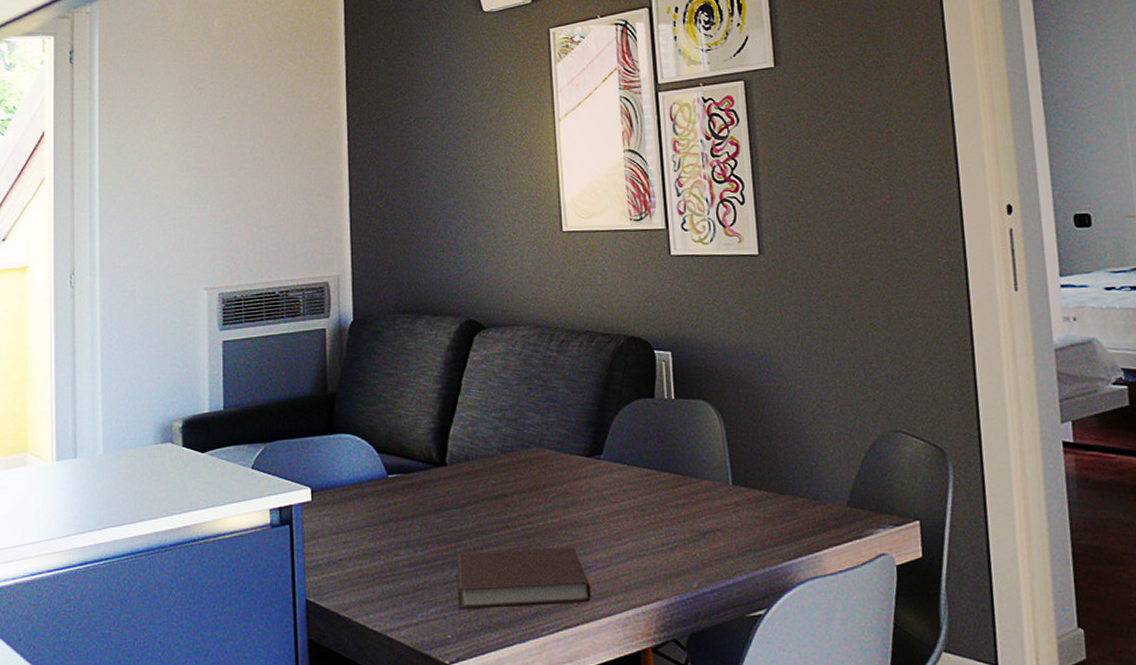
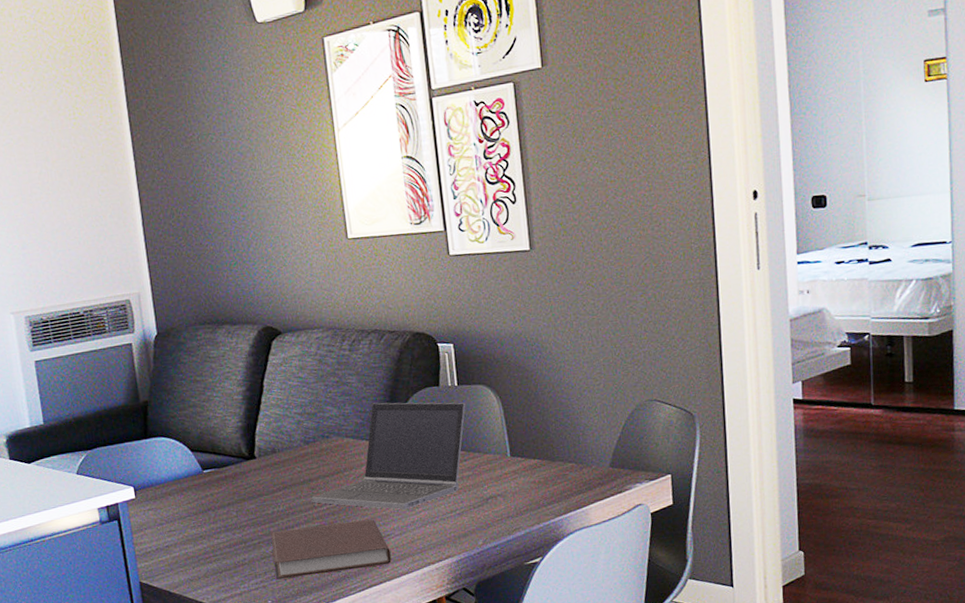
laptop computer: none [505,412,683,539] -> present [311,402,466,510]

